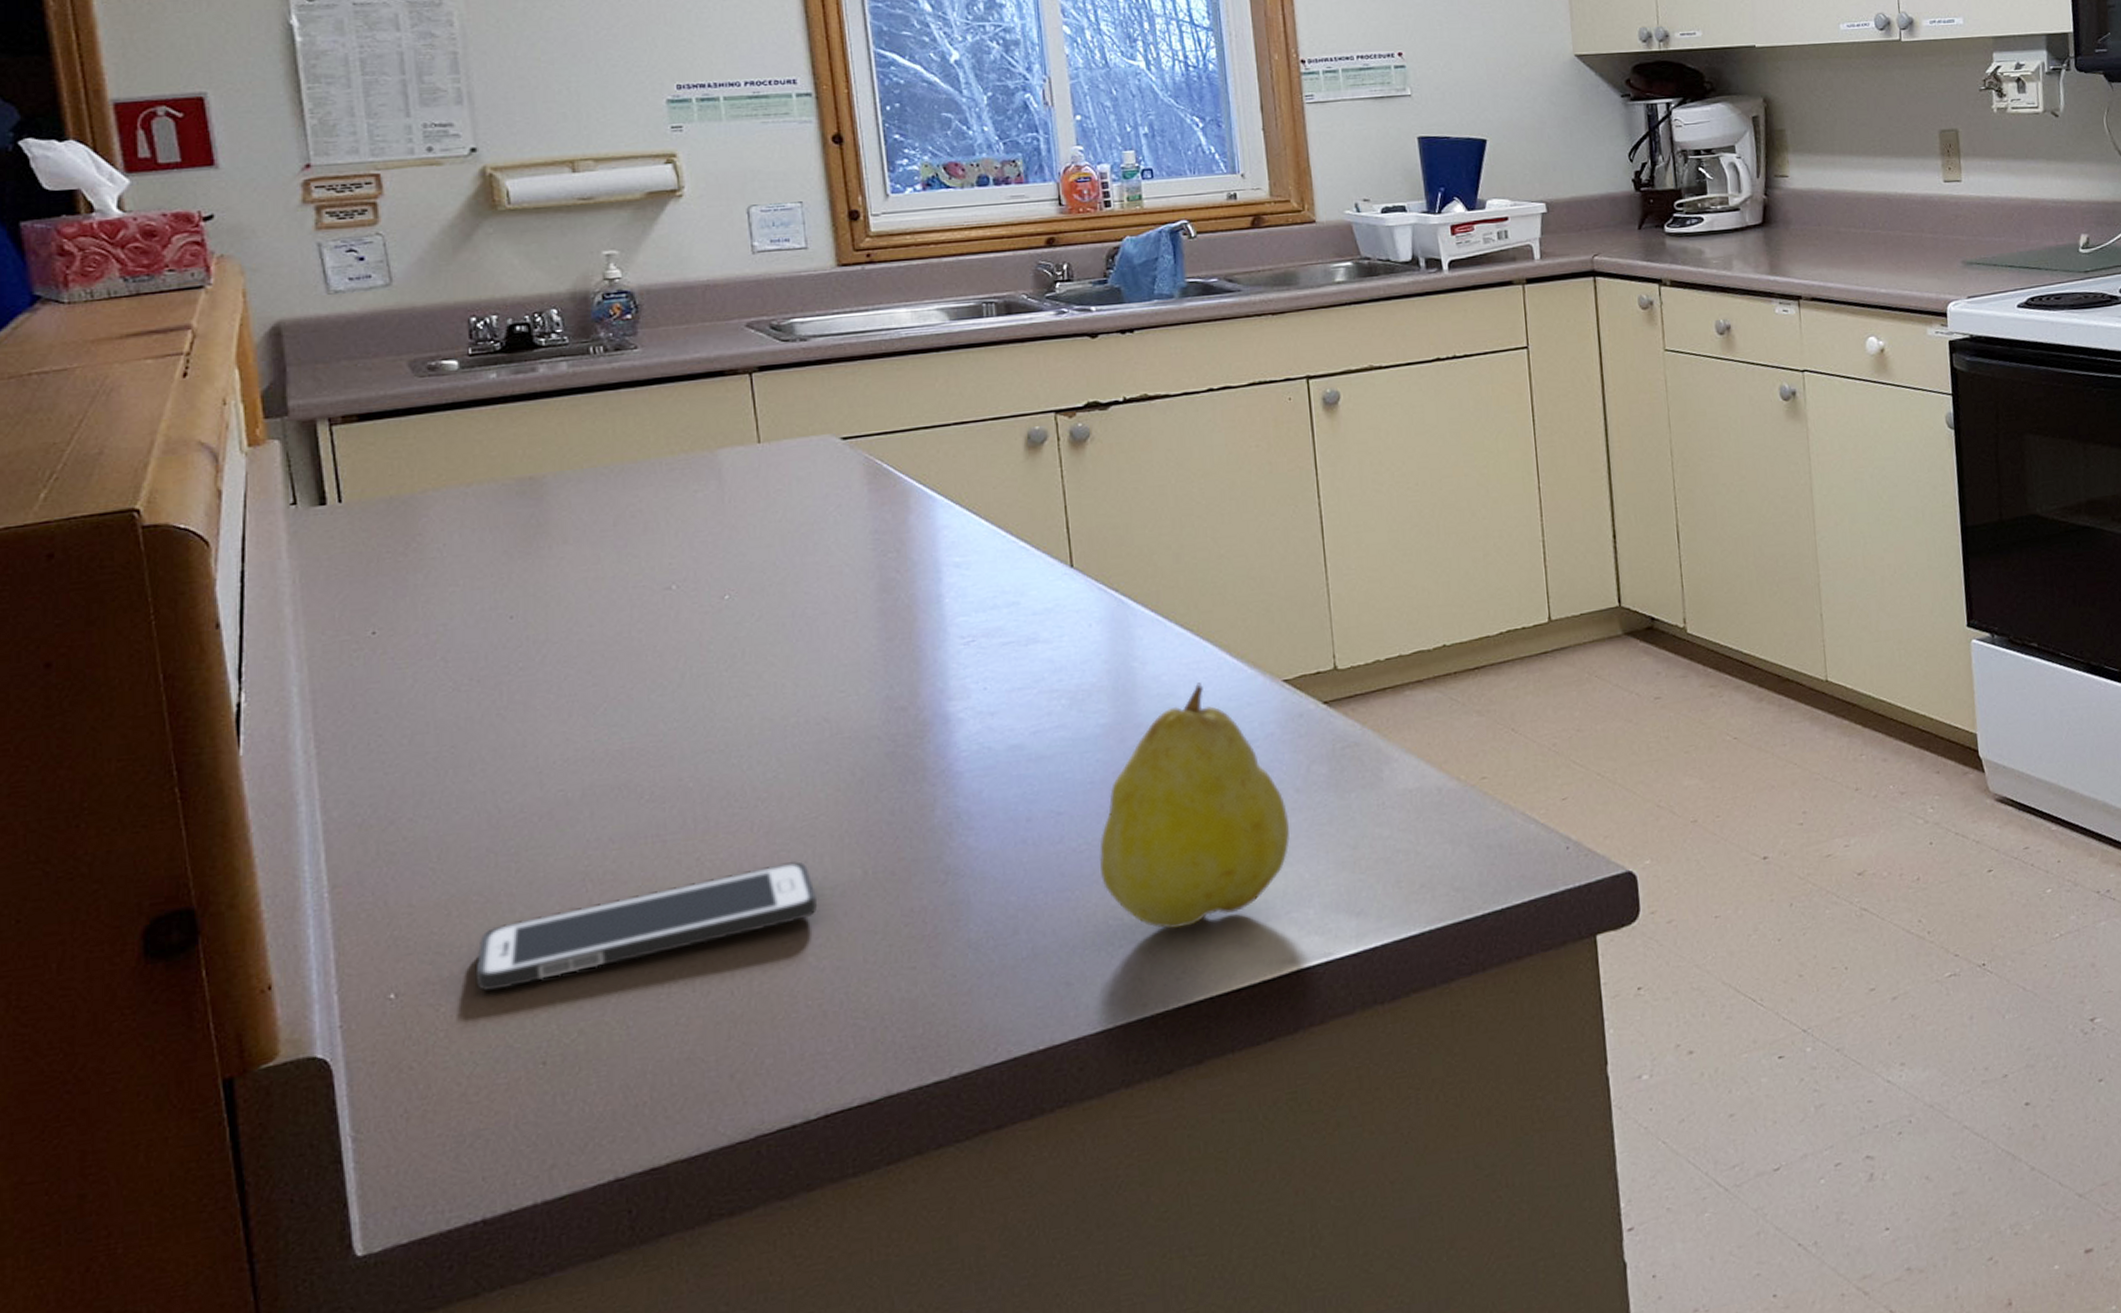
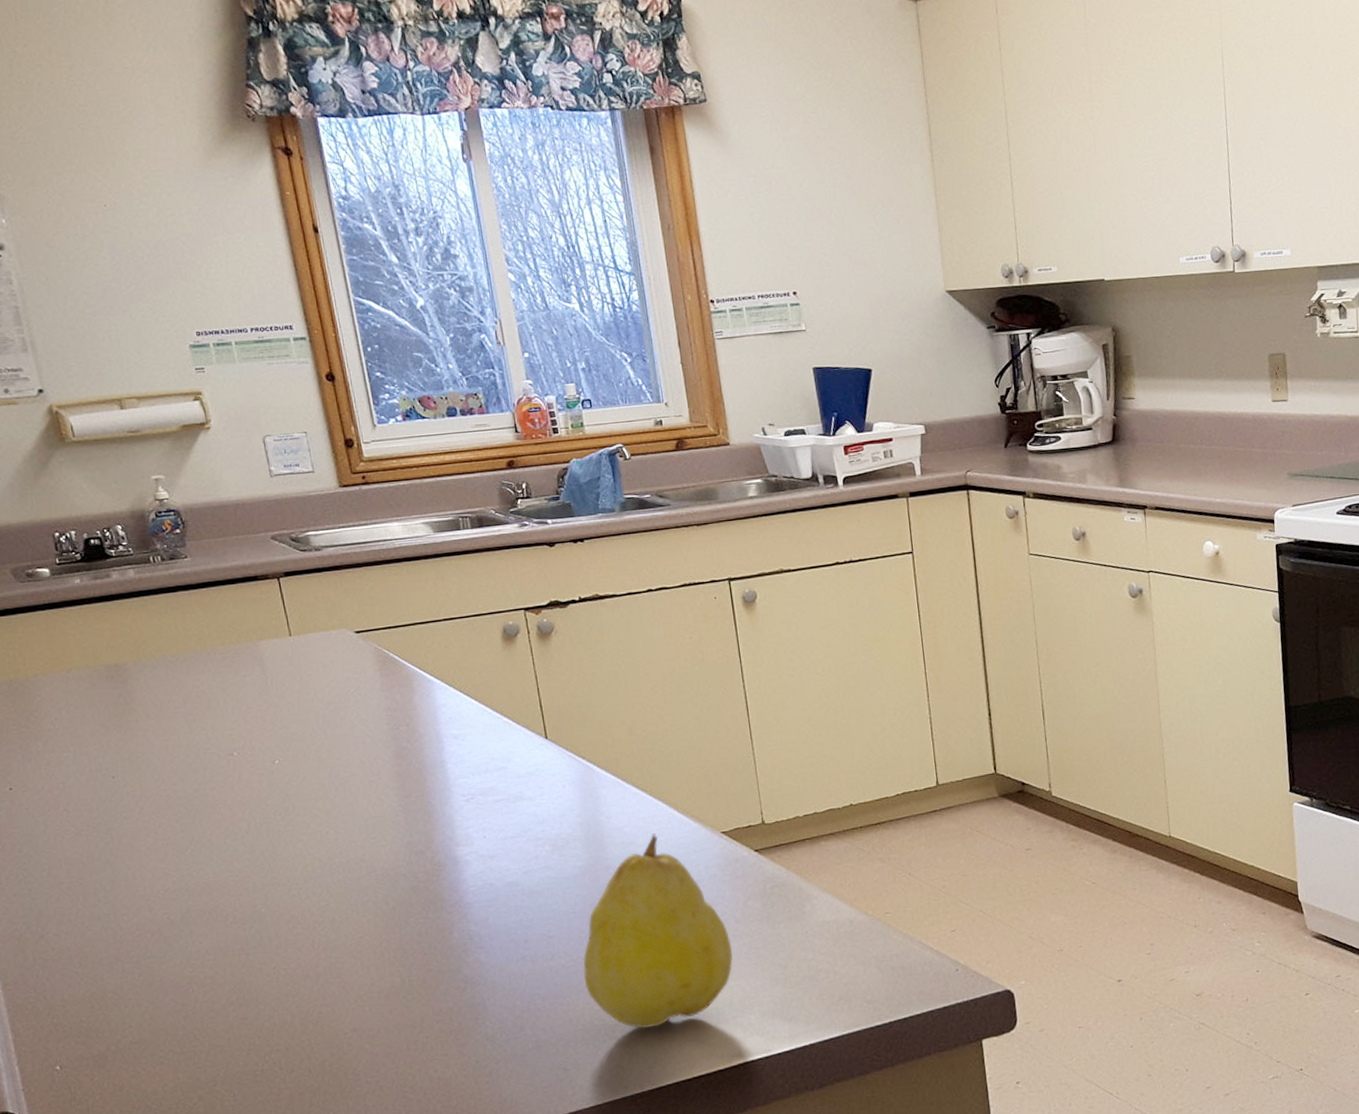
cell phone: present [475,861,818,991] -> none [117,971,369,1065]

